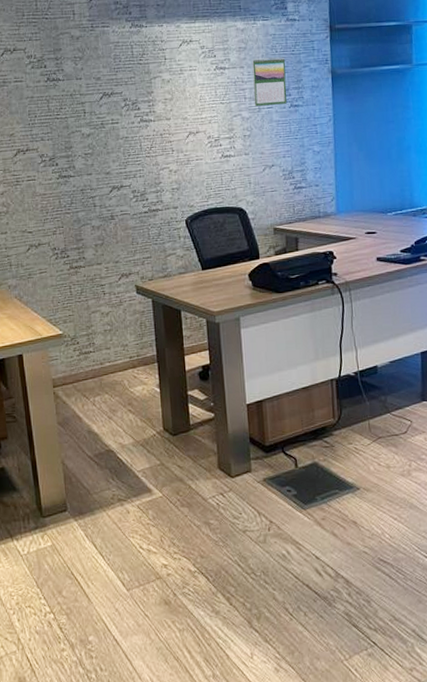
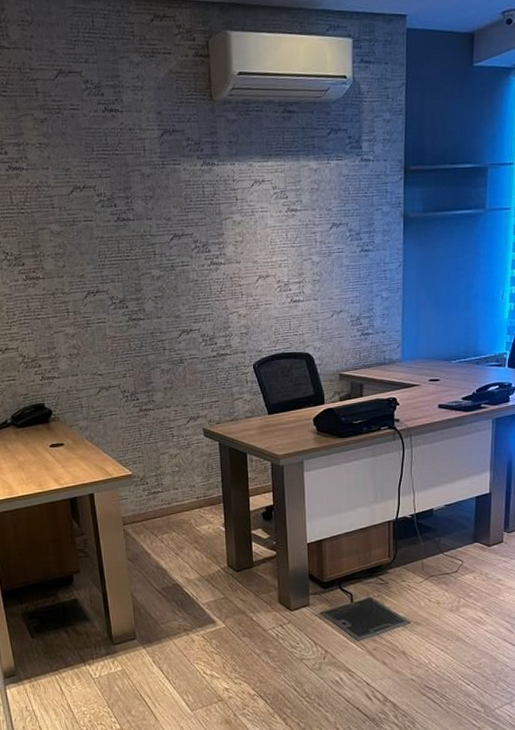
calendar: present [252,57,287,107] -> none [324,199,358,251]

